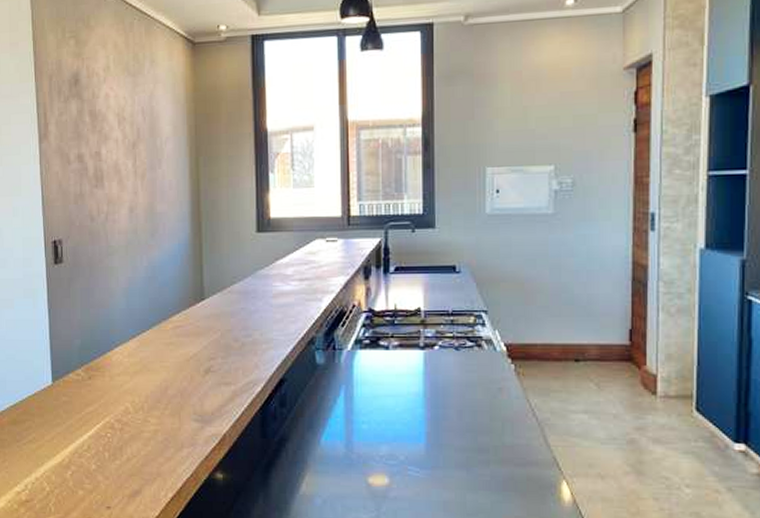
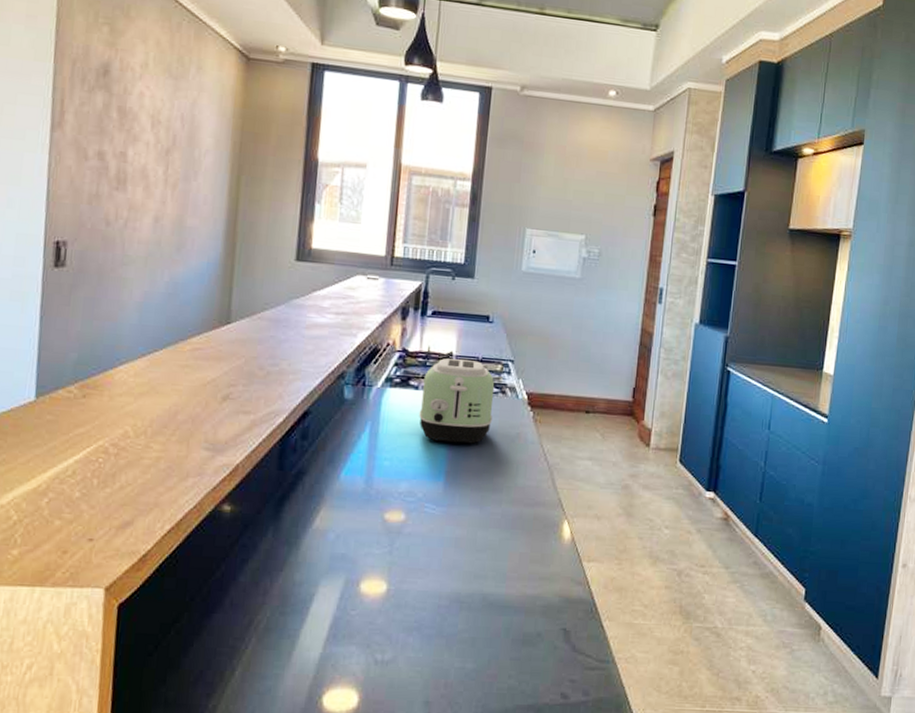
toaster: none [392,313,470,402] -> present [419,358,495,444]

